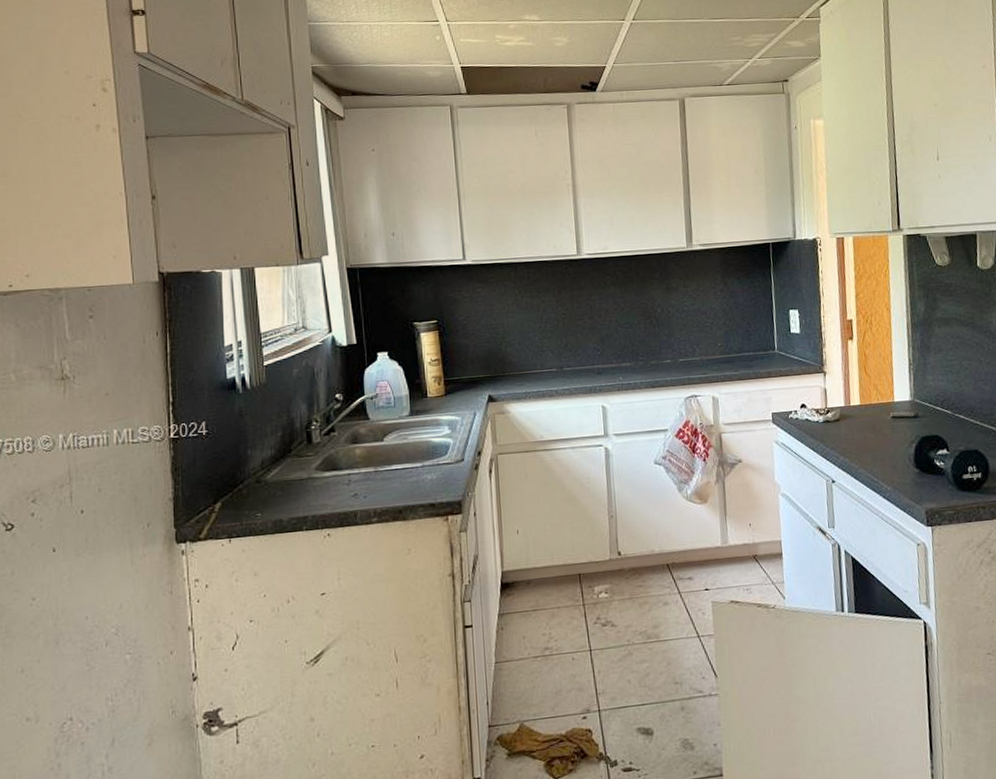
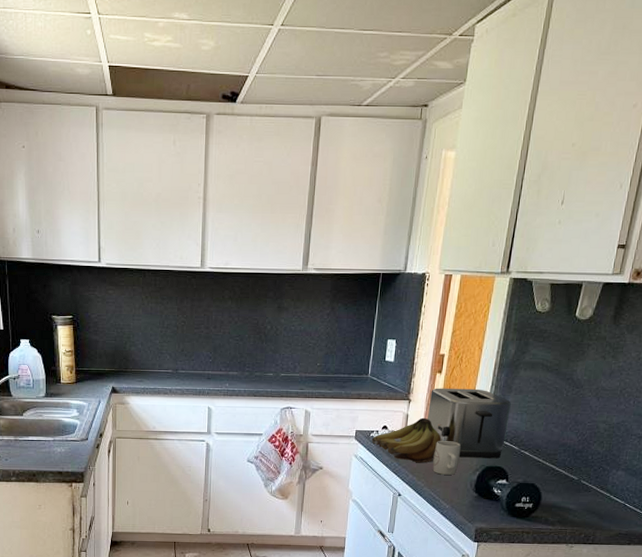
fruit: none [791,390,867,442] -> present [371,417,442,463]
toaster: none [846,352,936,430] -> present [428,388,511,459]
mug: none [862,412,892,452] -> present [432,441,461,475]

